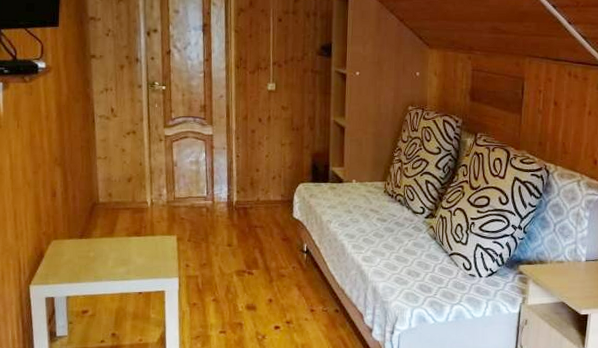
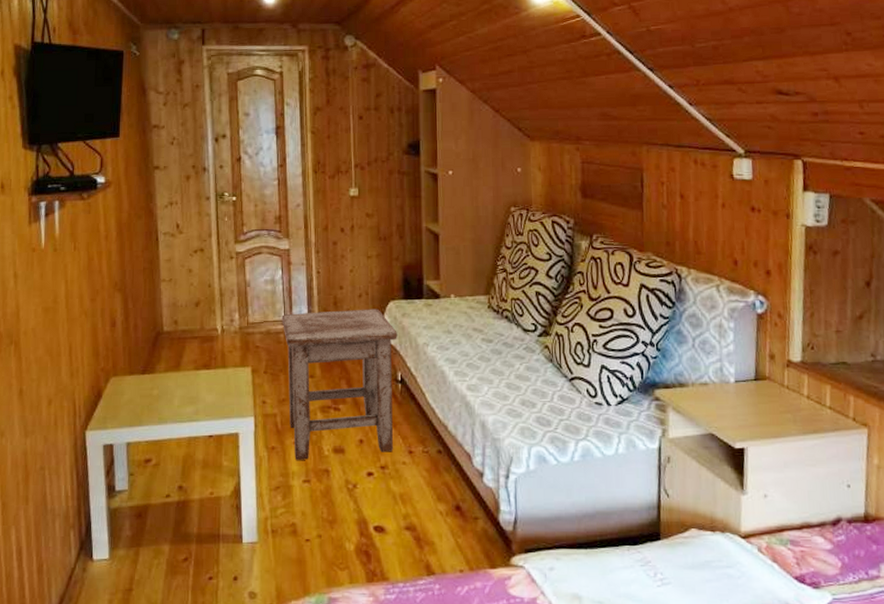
stool: none [204,189,305,315] -> present [281,309,397,460]

